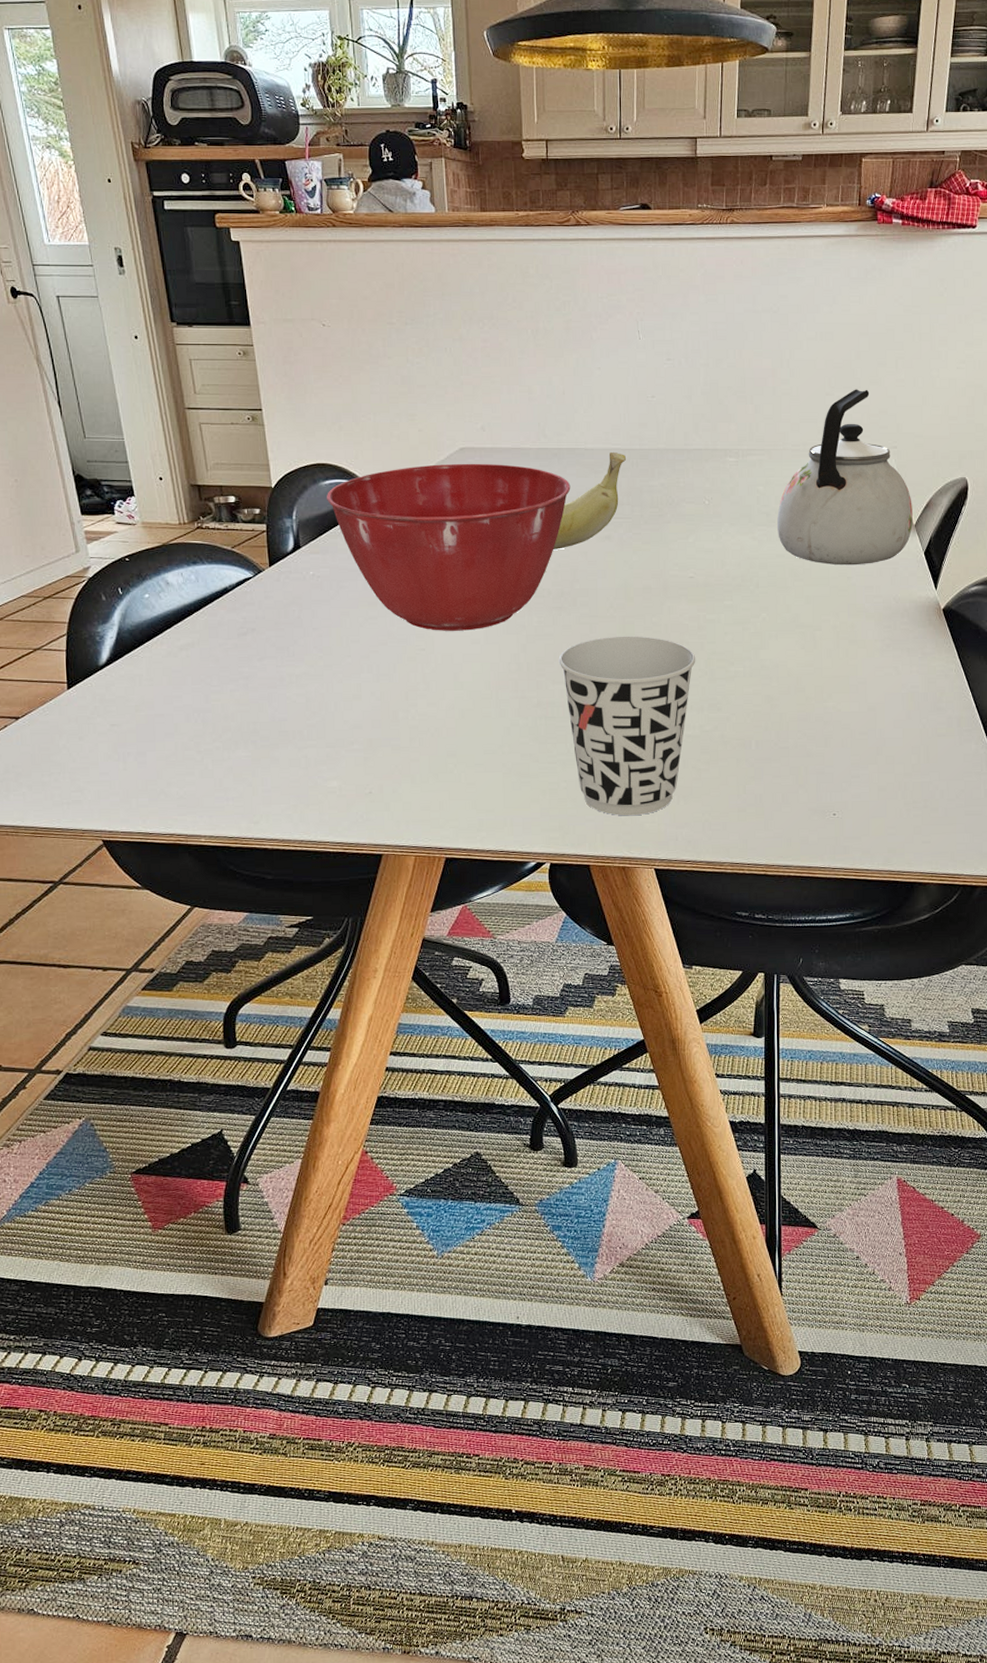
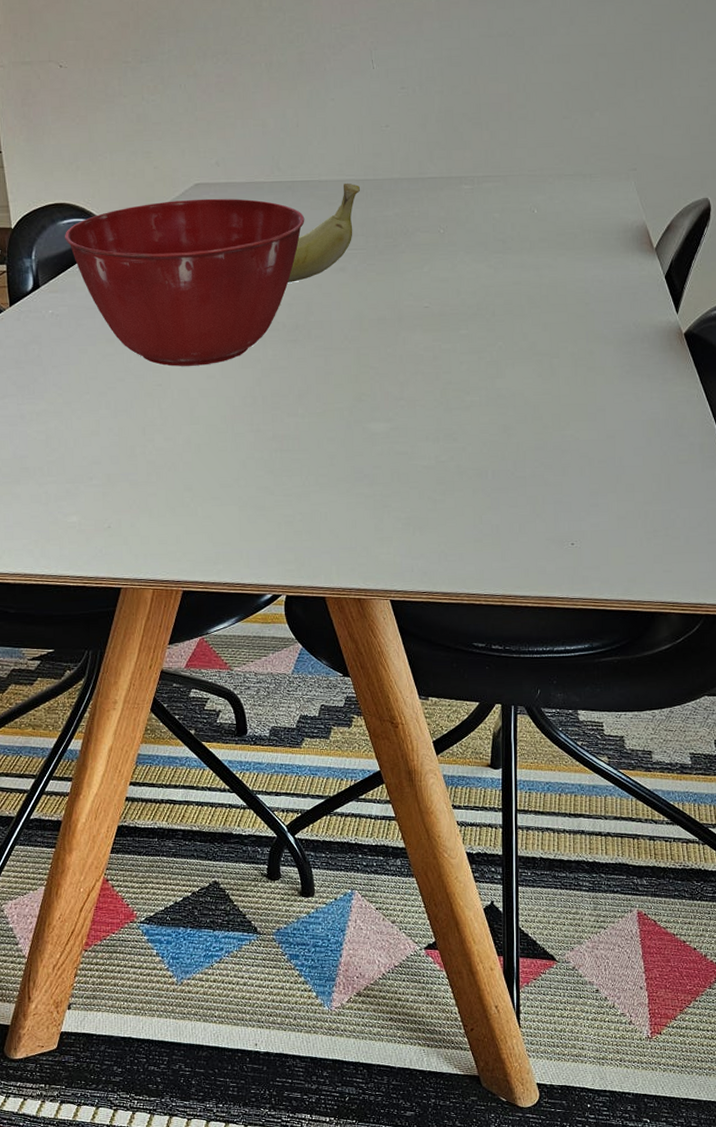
cup: present [558,636,696,816] -> none [293,367,431,548]
kettle: present [777,389,913,566] -> none [513,111,653,292]

